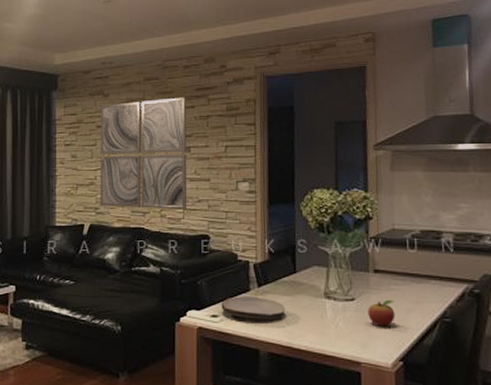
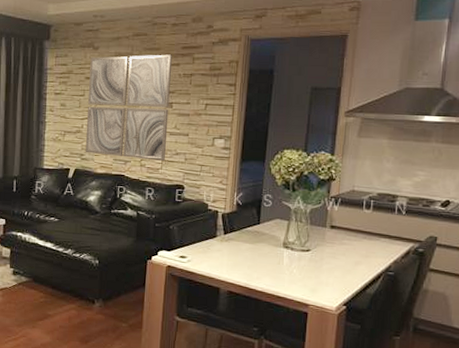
plate: present [221,296,286,319] -> none [189,241,247,263]
fruit: present [368,299,395,327] -> none [320,252,346,276]

